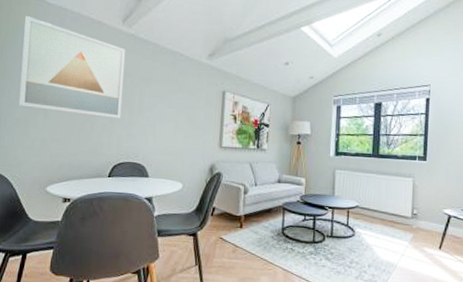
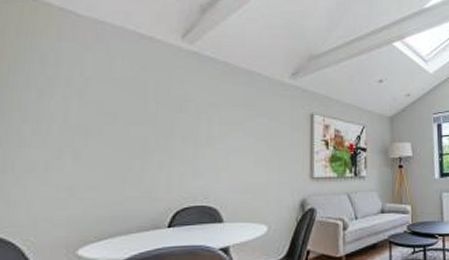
wall art: present [18,15,126,119] -> none [33,29,187,154]

